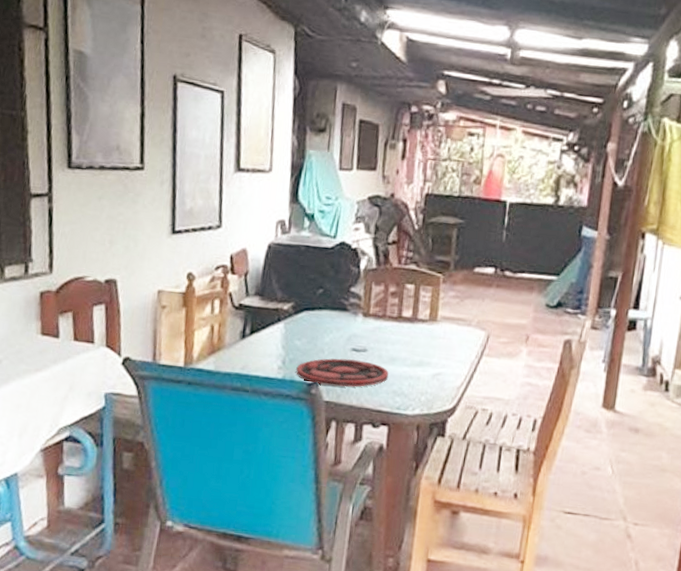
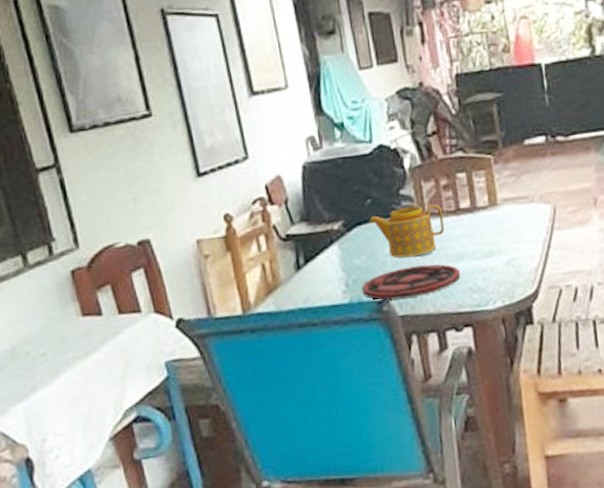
teapot: none [316,303,385,350] -> present [368,204,445,258]

